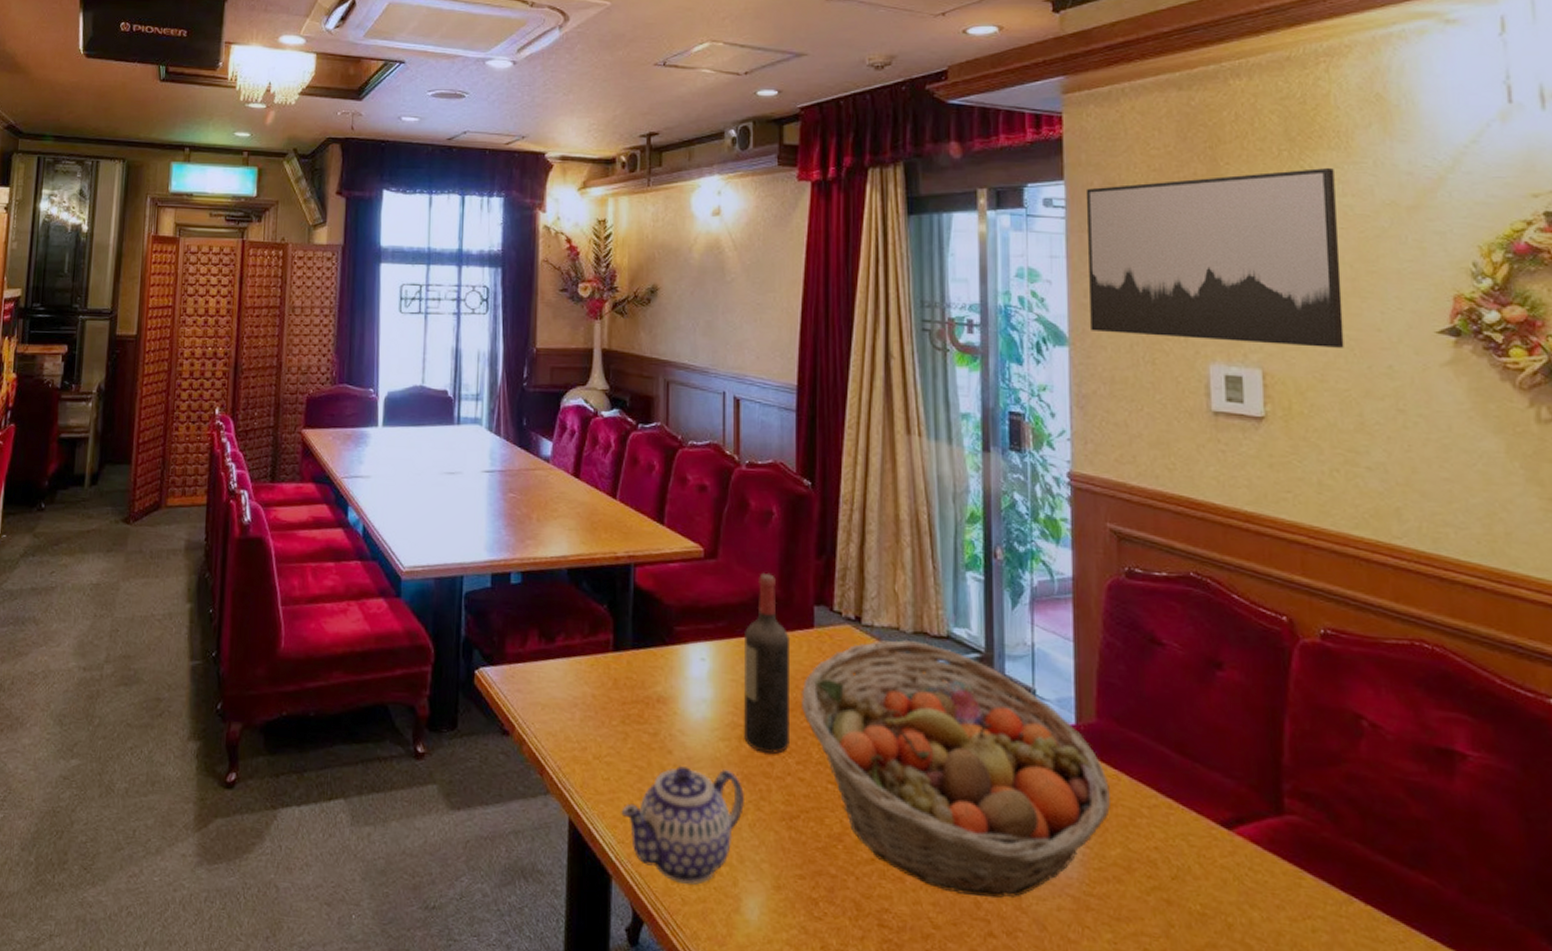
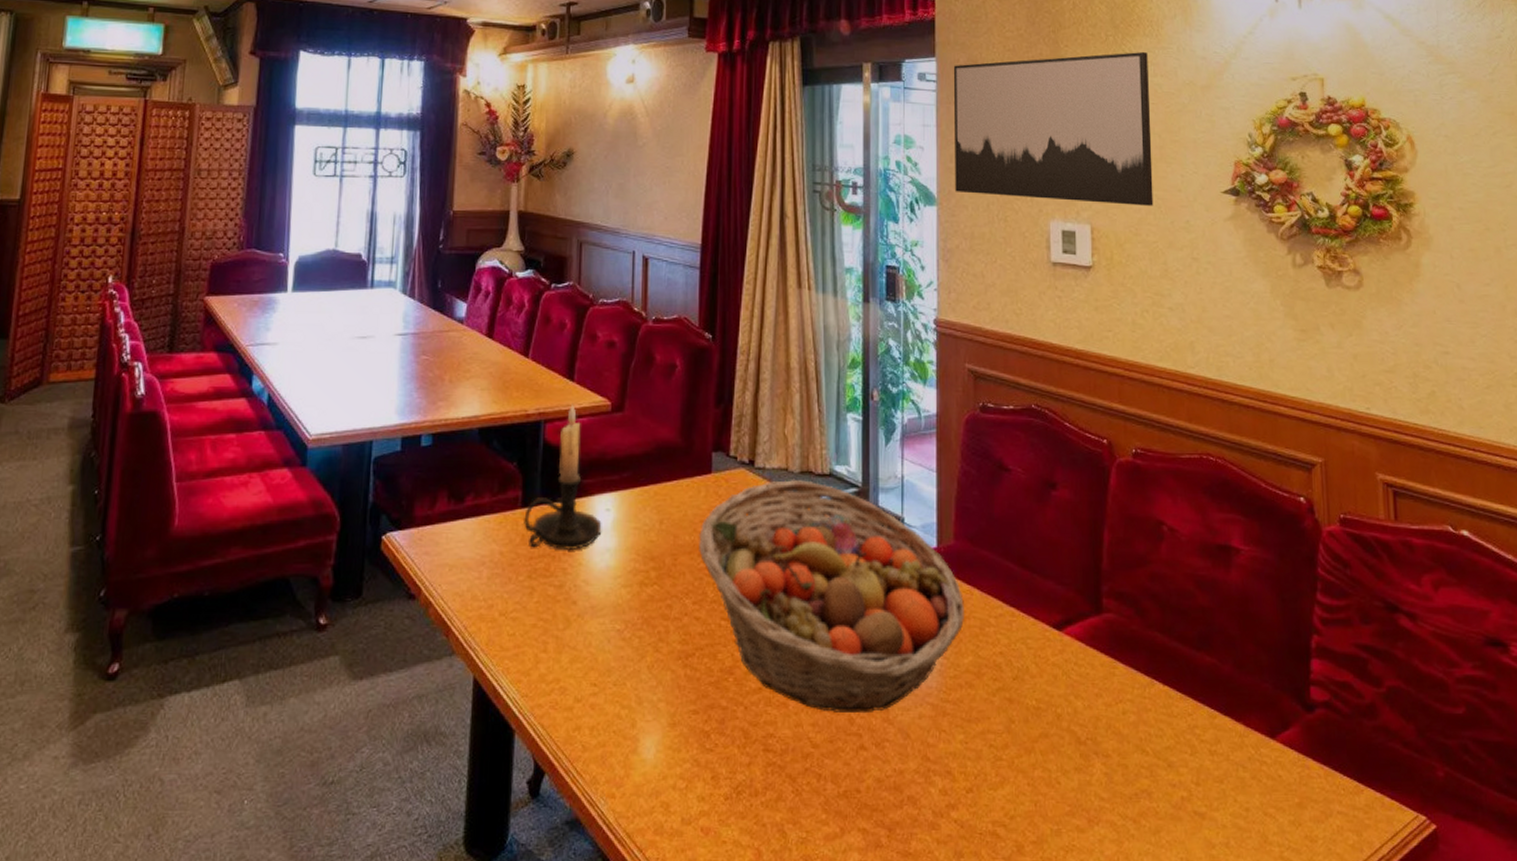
candle holder: none [616,548,697,699] -> present [524,404,602,551]
teapot: present [621,766,744,885] -> none [525,616,644,730]
wine bottle: present [744,574,789,754] -> none [645,424,689,596]

